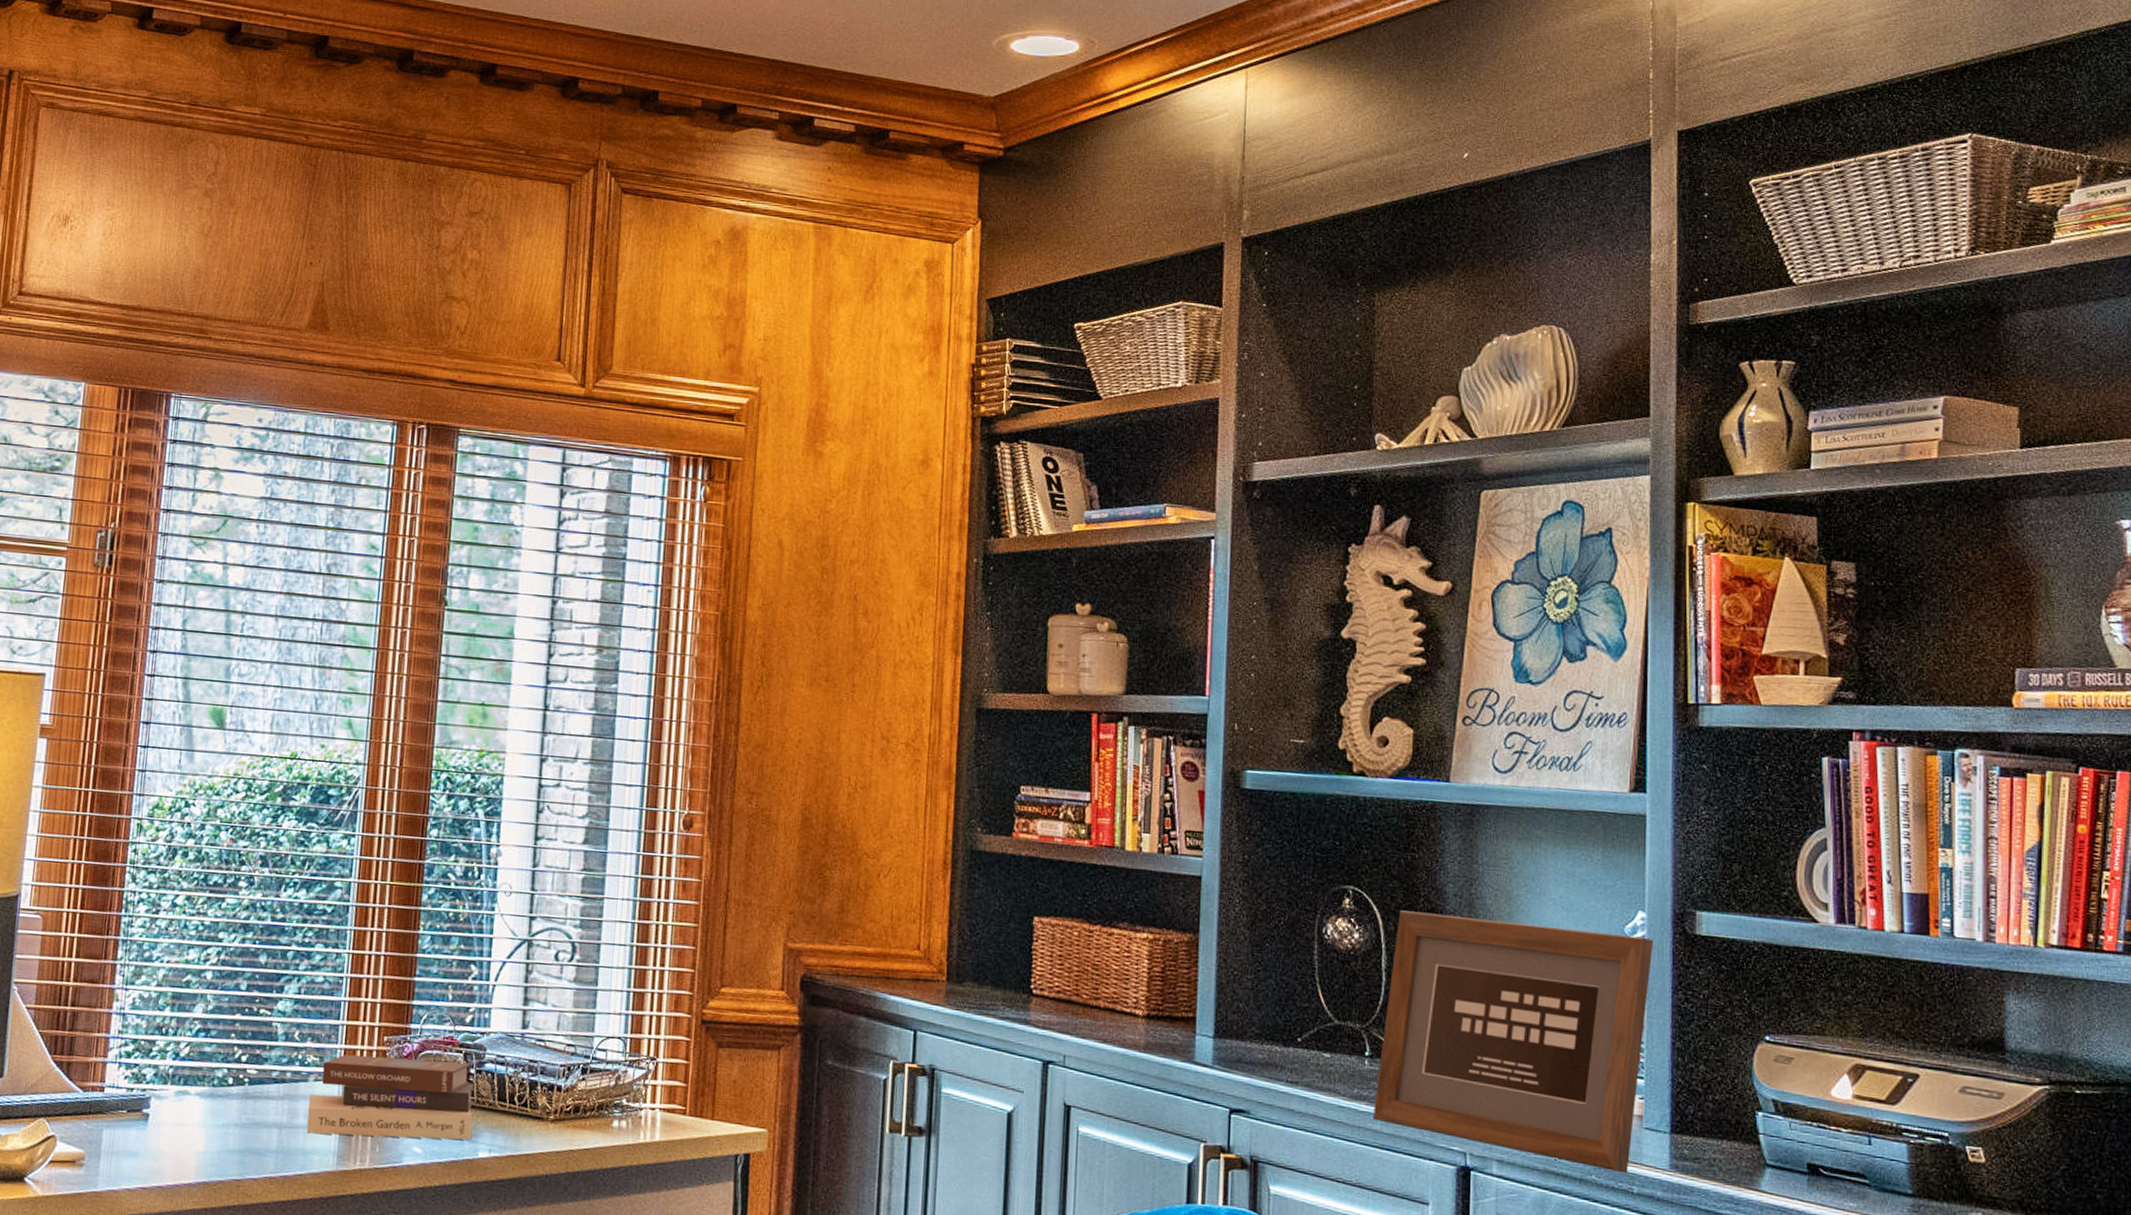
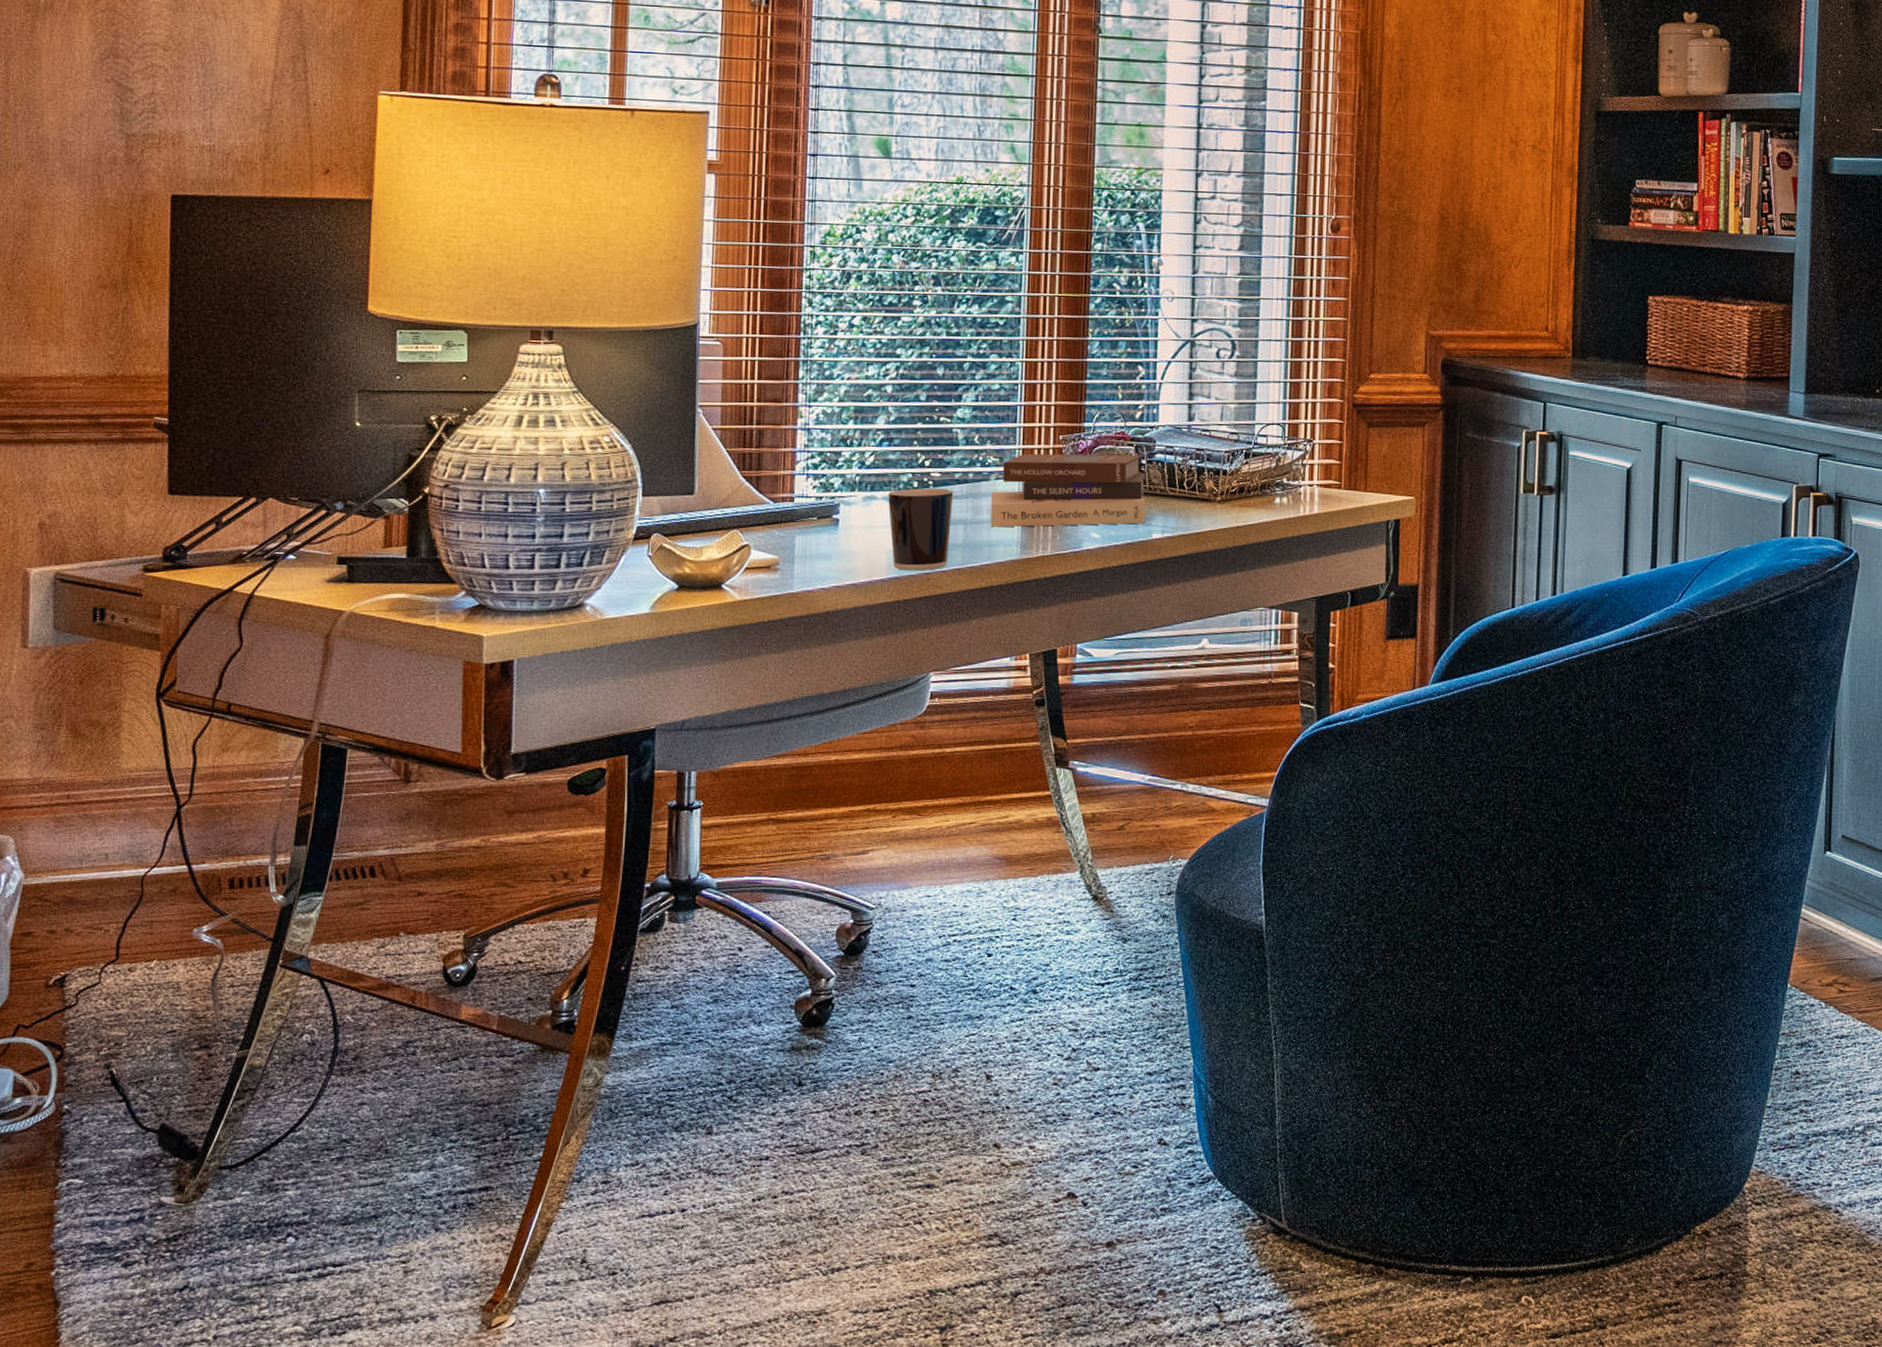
mug: none [201,1085,270,1177] -> present [888,488,954,571]

